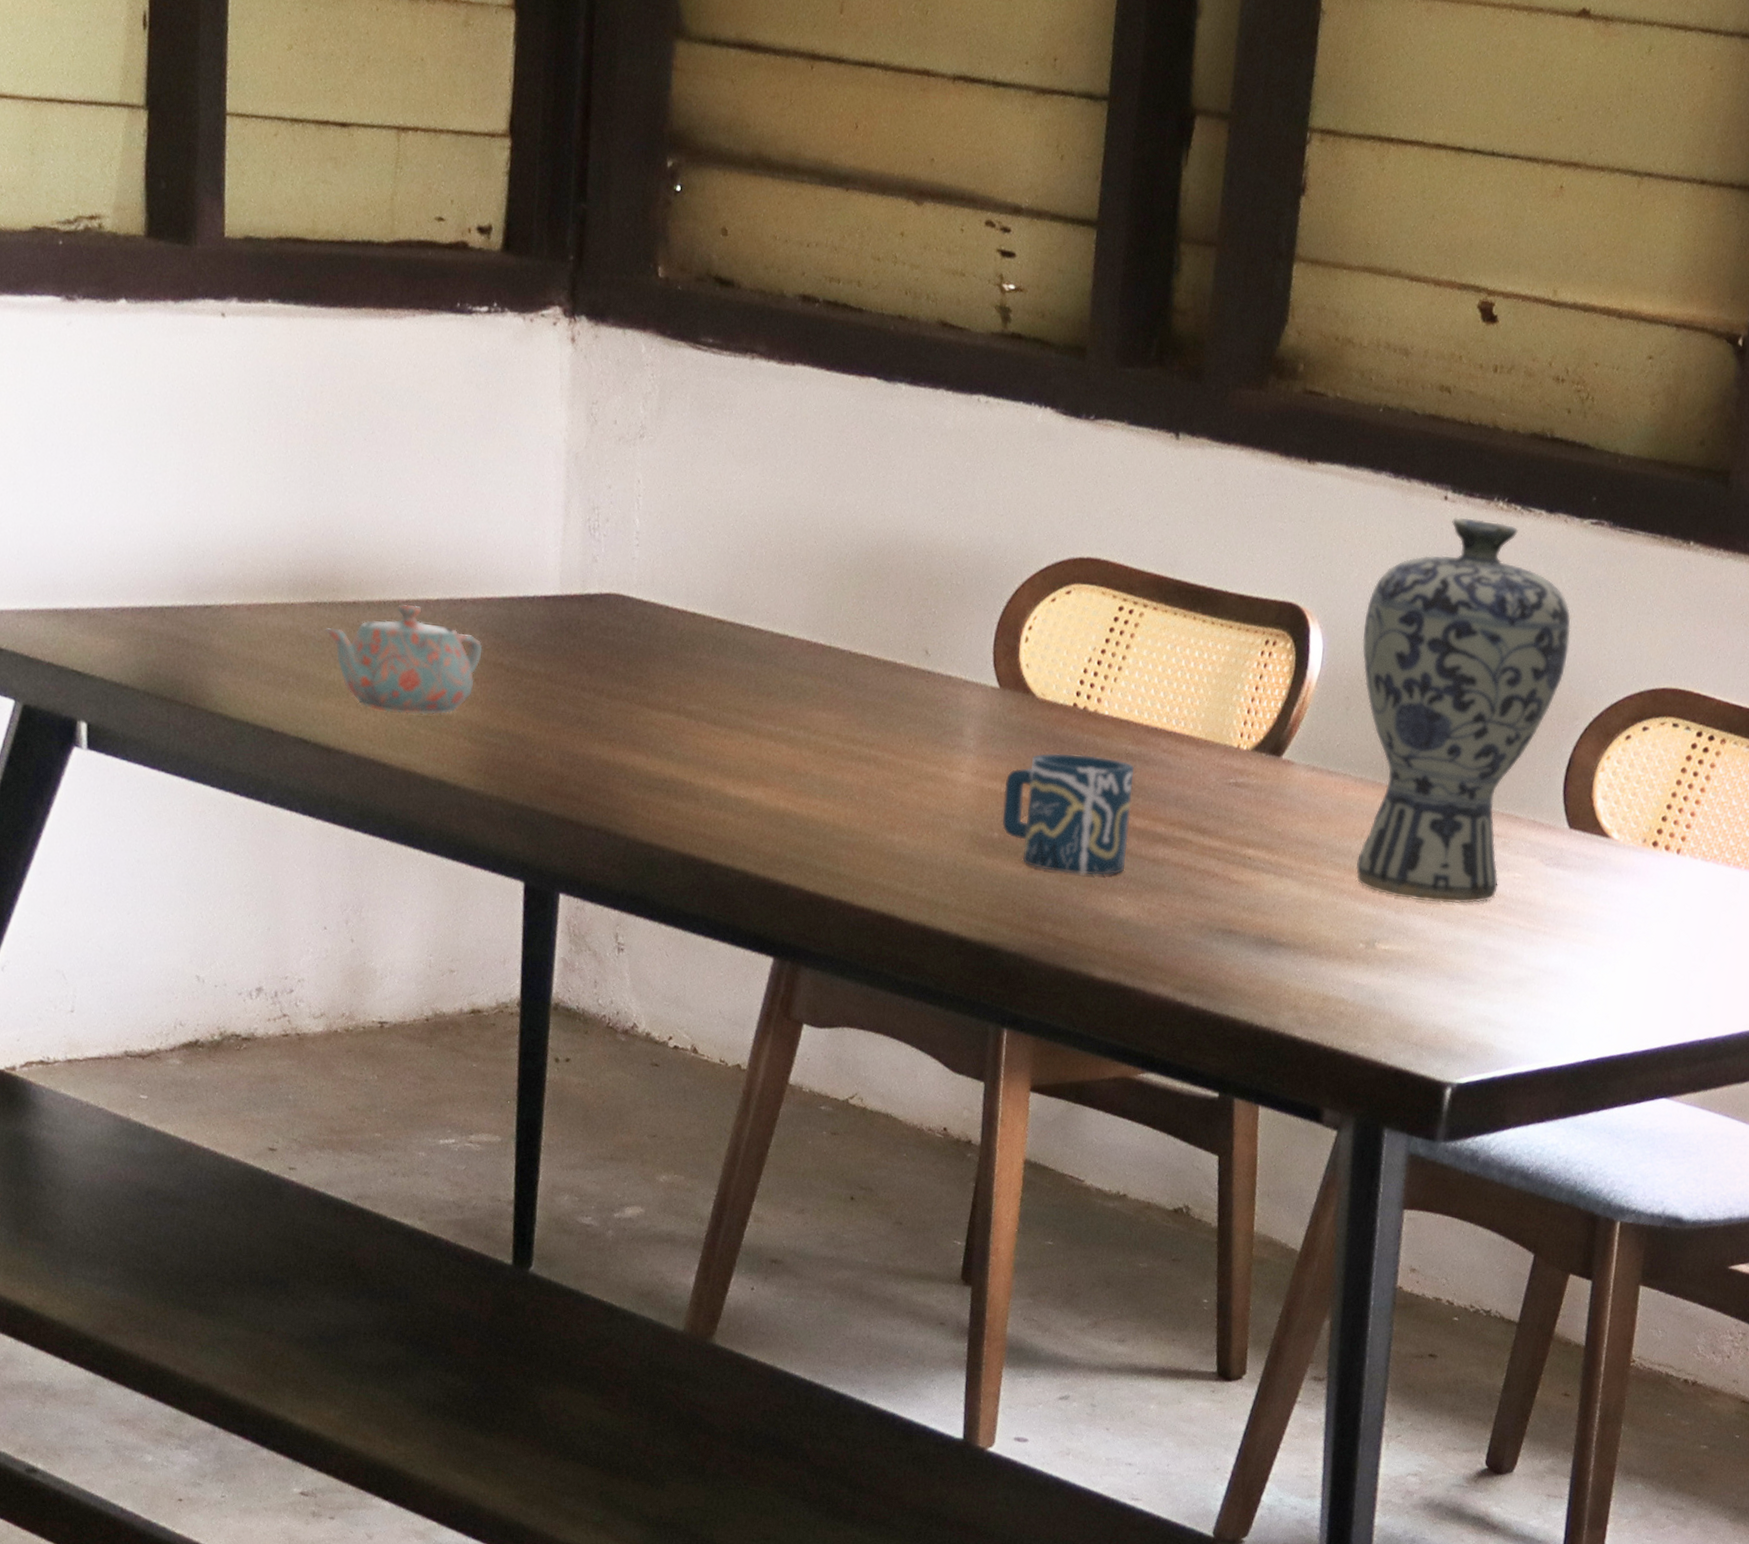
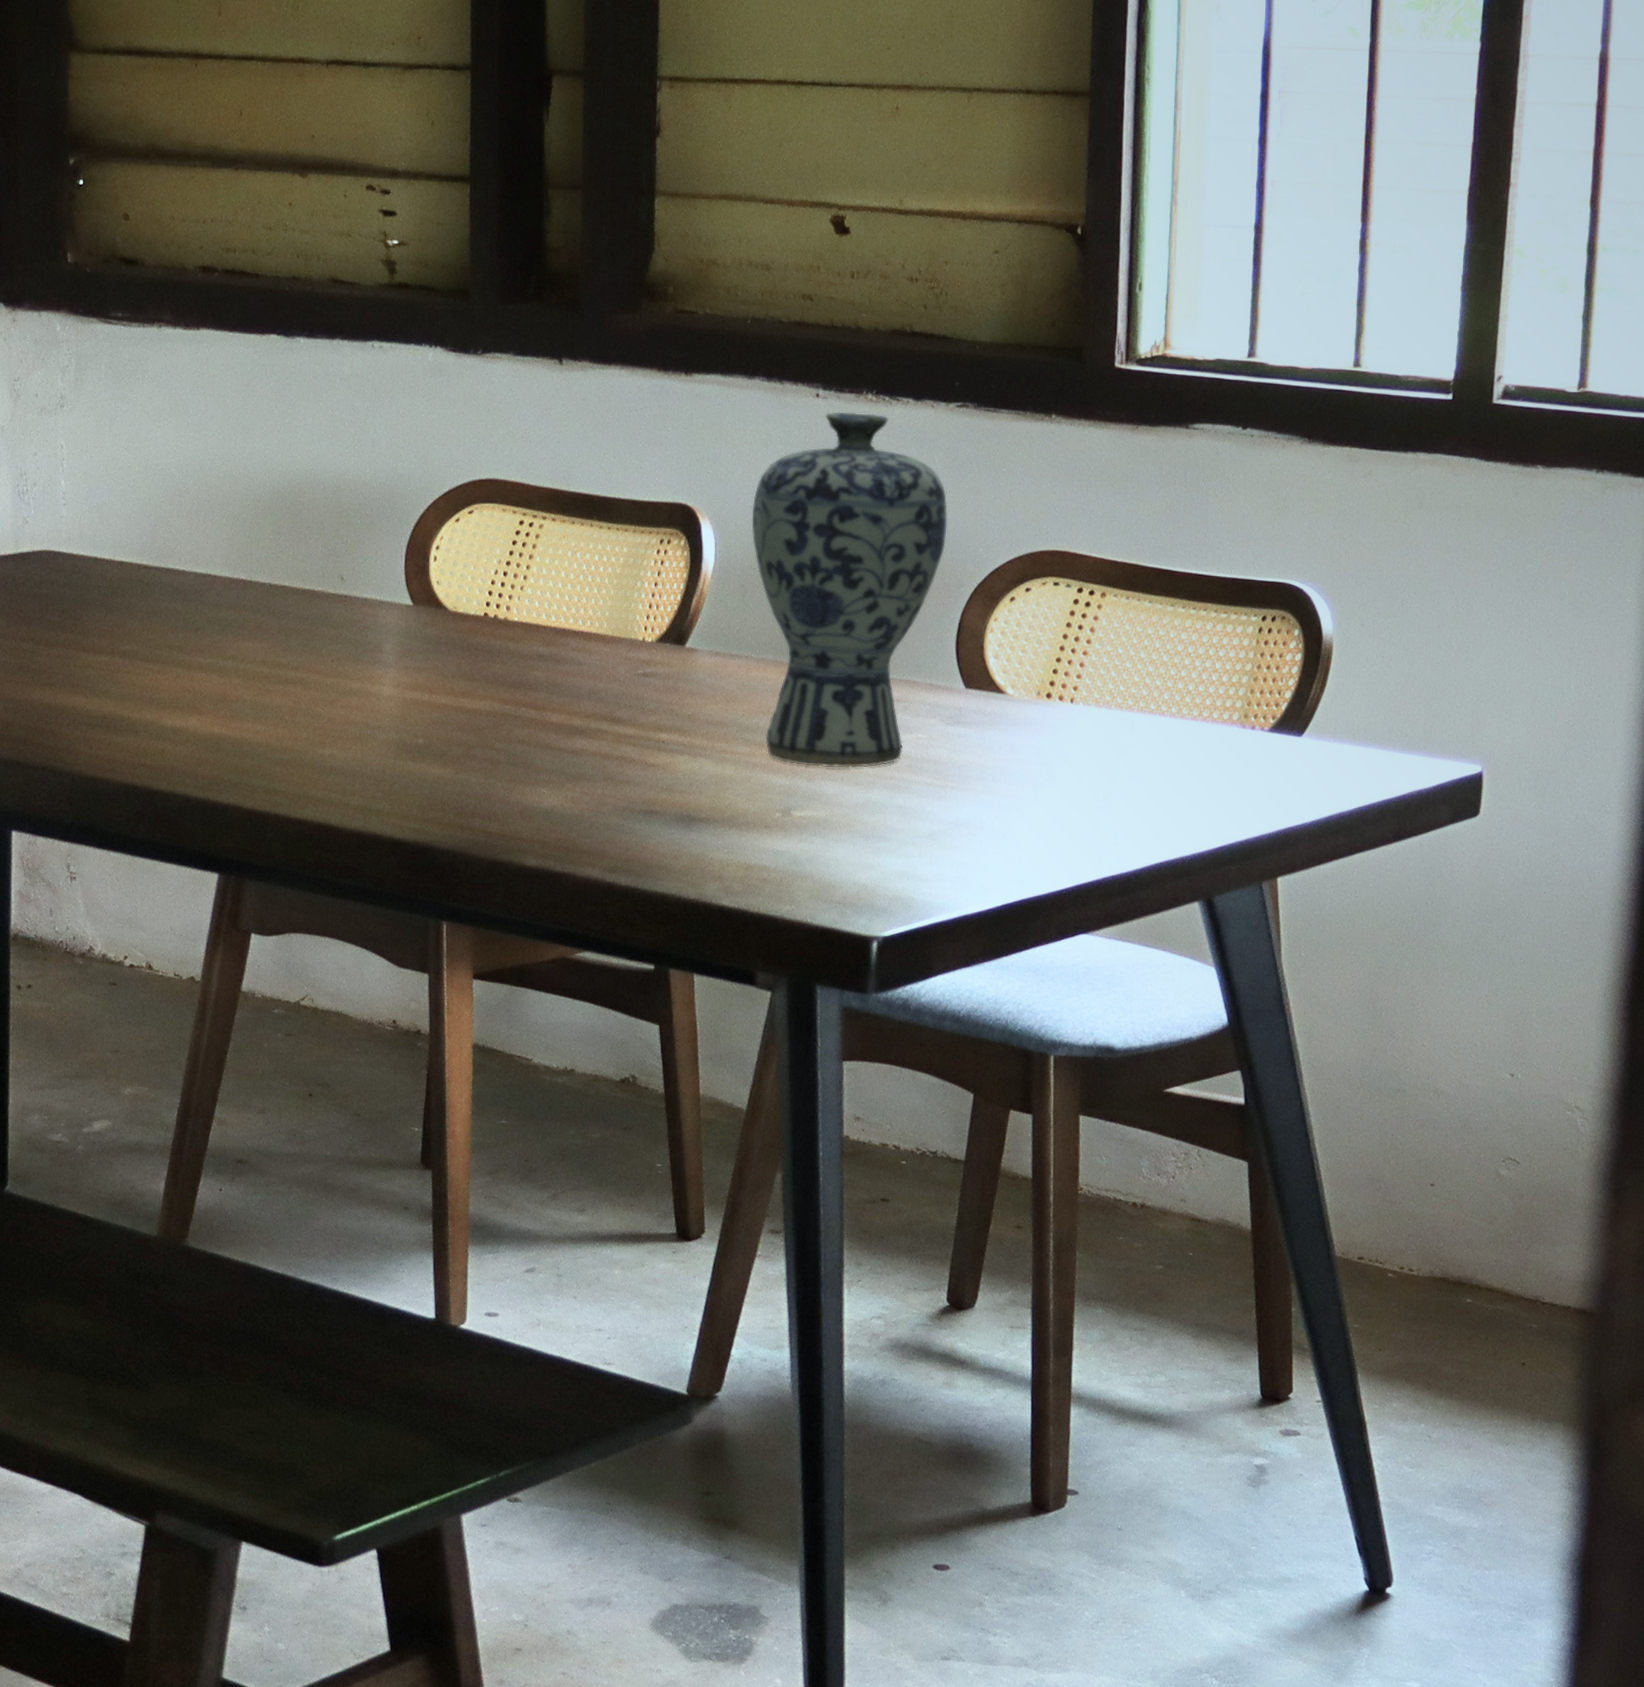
cup: present [1002,753,1134,876] -> none [425,659,547,771]

